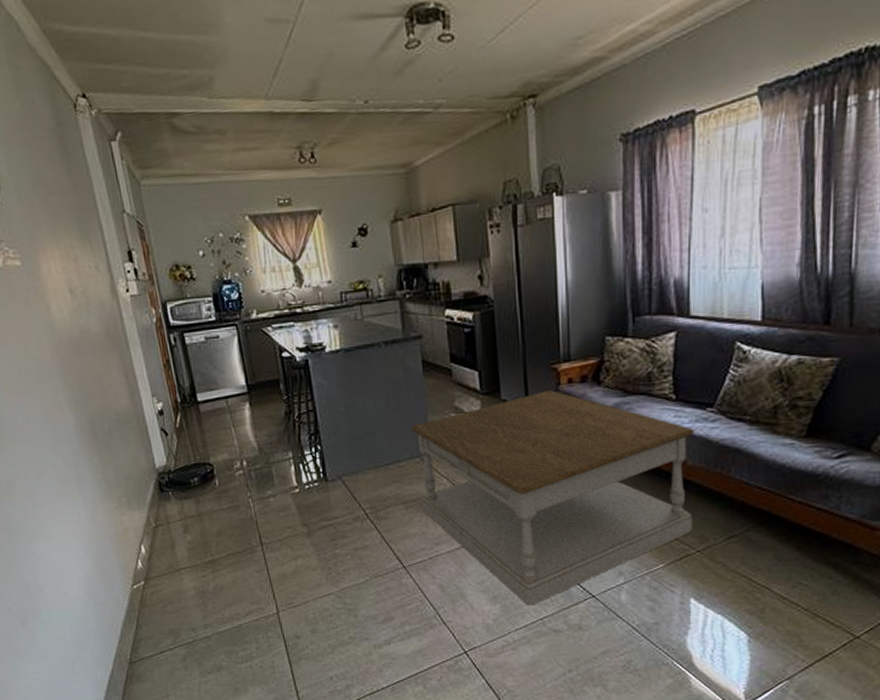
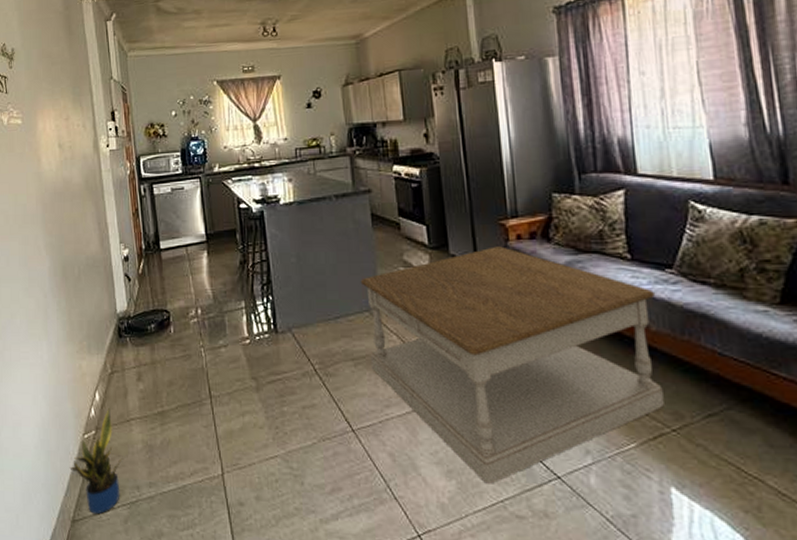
potted plant: none [121,560,177,656] -> present [69,408,124,515]

